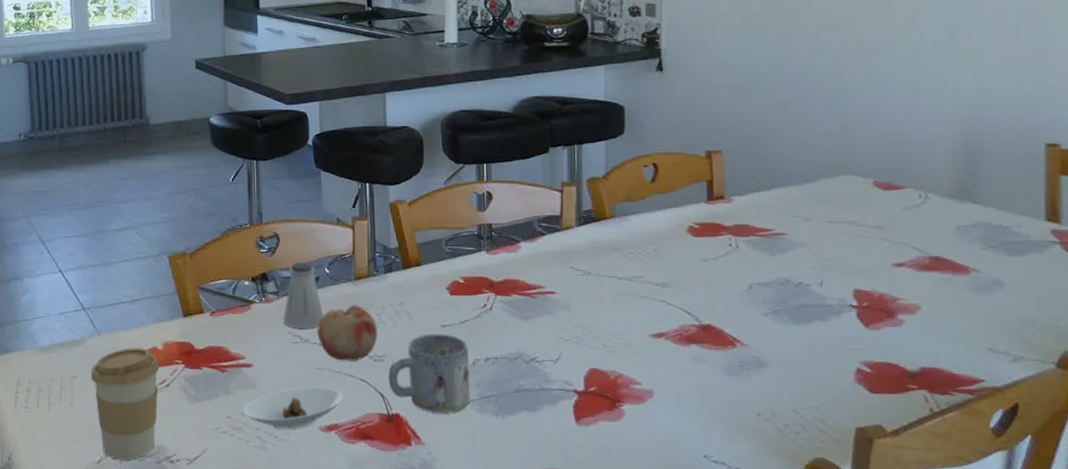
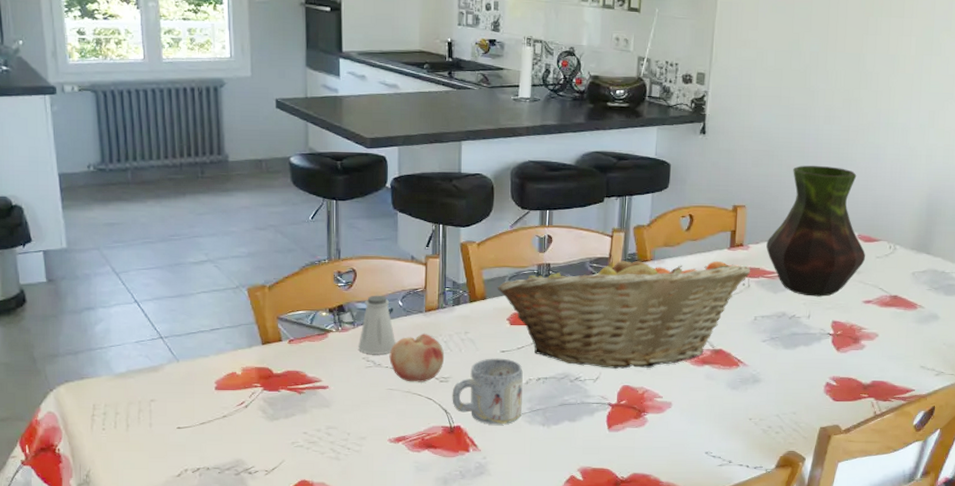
coffee cup: present [90,348,160,460] -> none [169,373,239,473]
saucer: present [244,387,343,430] -> none [319,405,411,442]
fruit basket: none [433,210,738,348] -> present [497,252,751,369]
vase: none [754,101,888,259] -> present [766,166,865,297]

